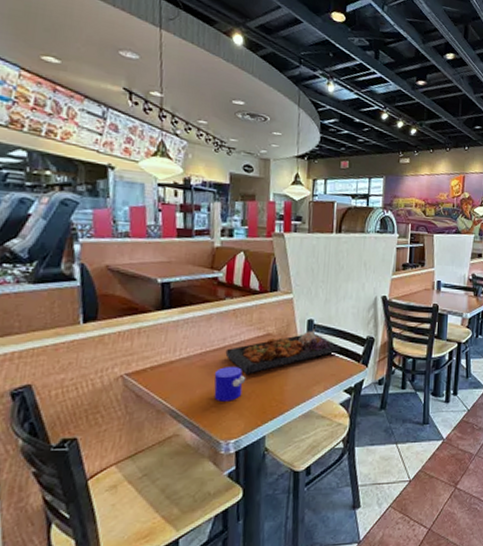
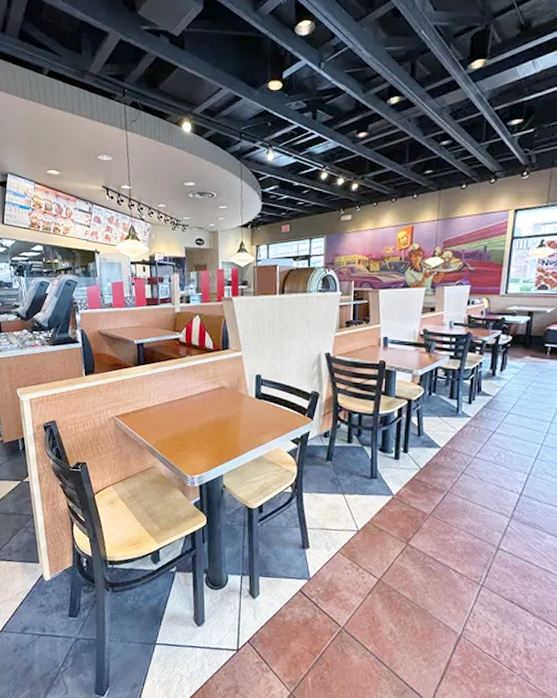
cup: present [214,367,246,401] -> none [180,414,205,443]
food tray: present [225,328,340,375] -> none [188,383,286,422]

